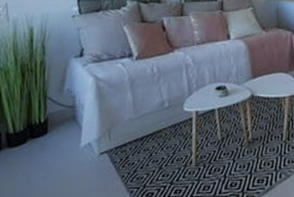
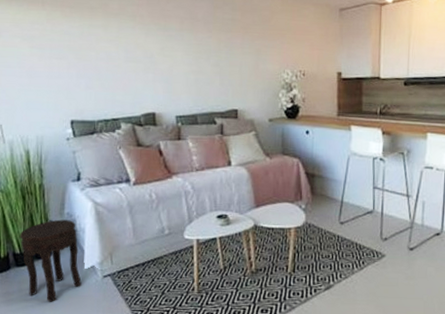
side table: none [15,96,77,184] -> present [20,219,82,302]

